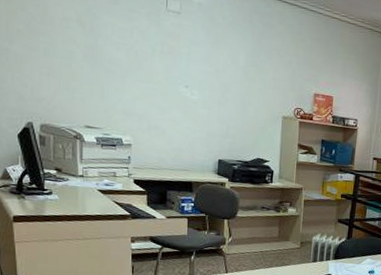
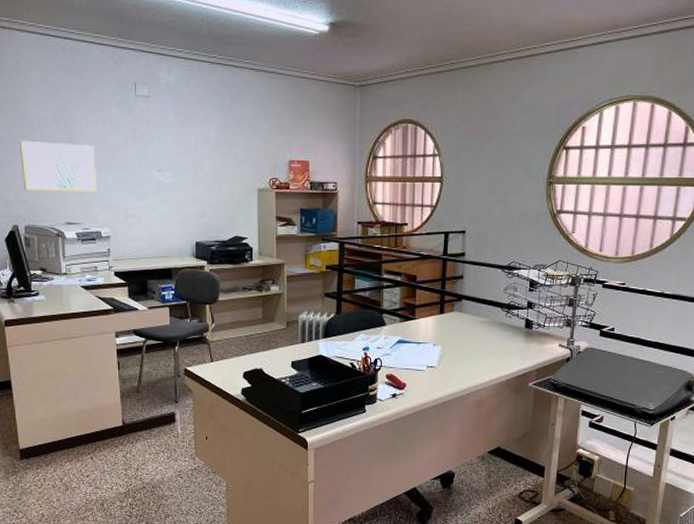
wall art: none [38,36,121,99] -> present [19,140,97,192]

